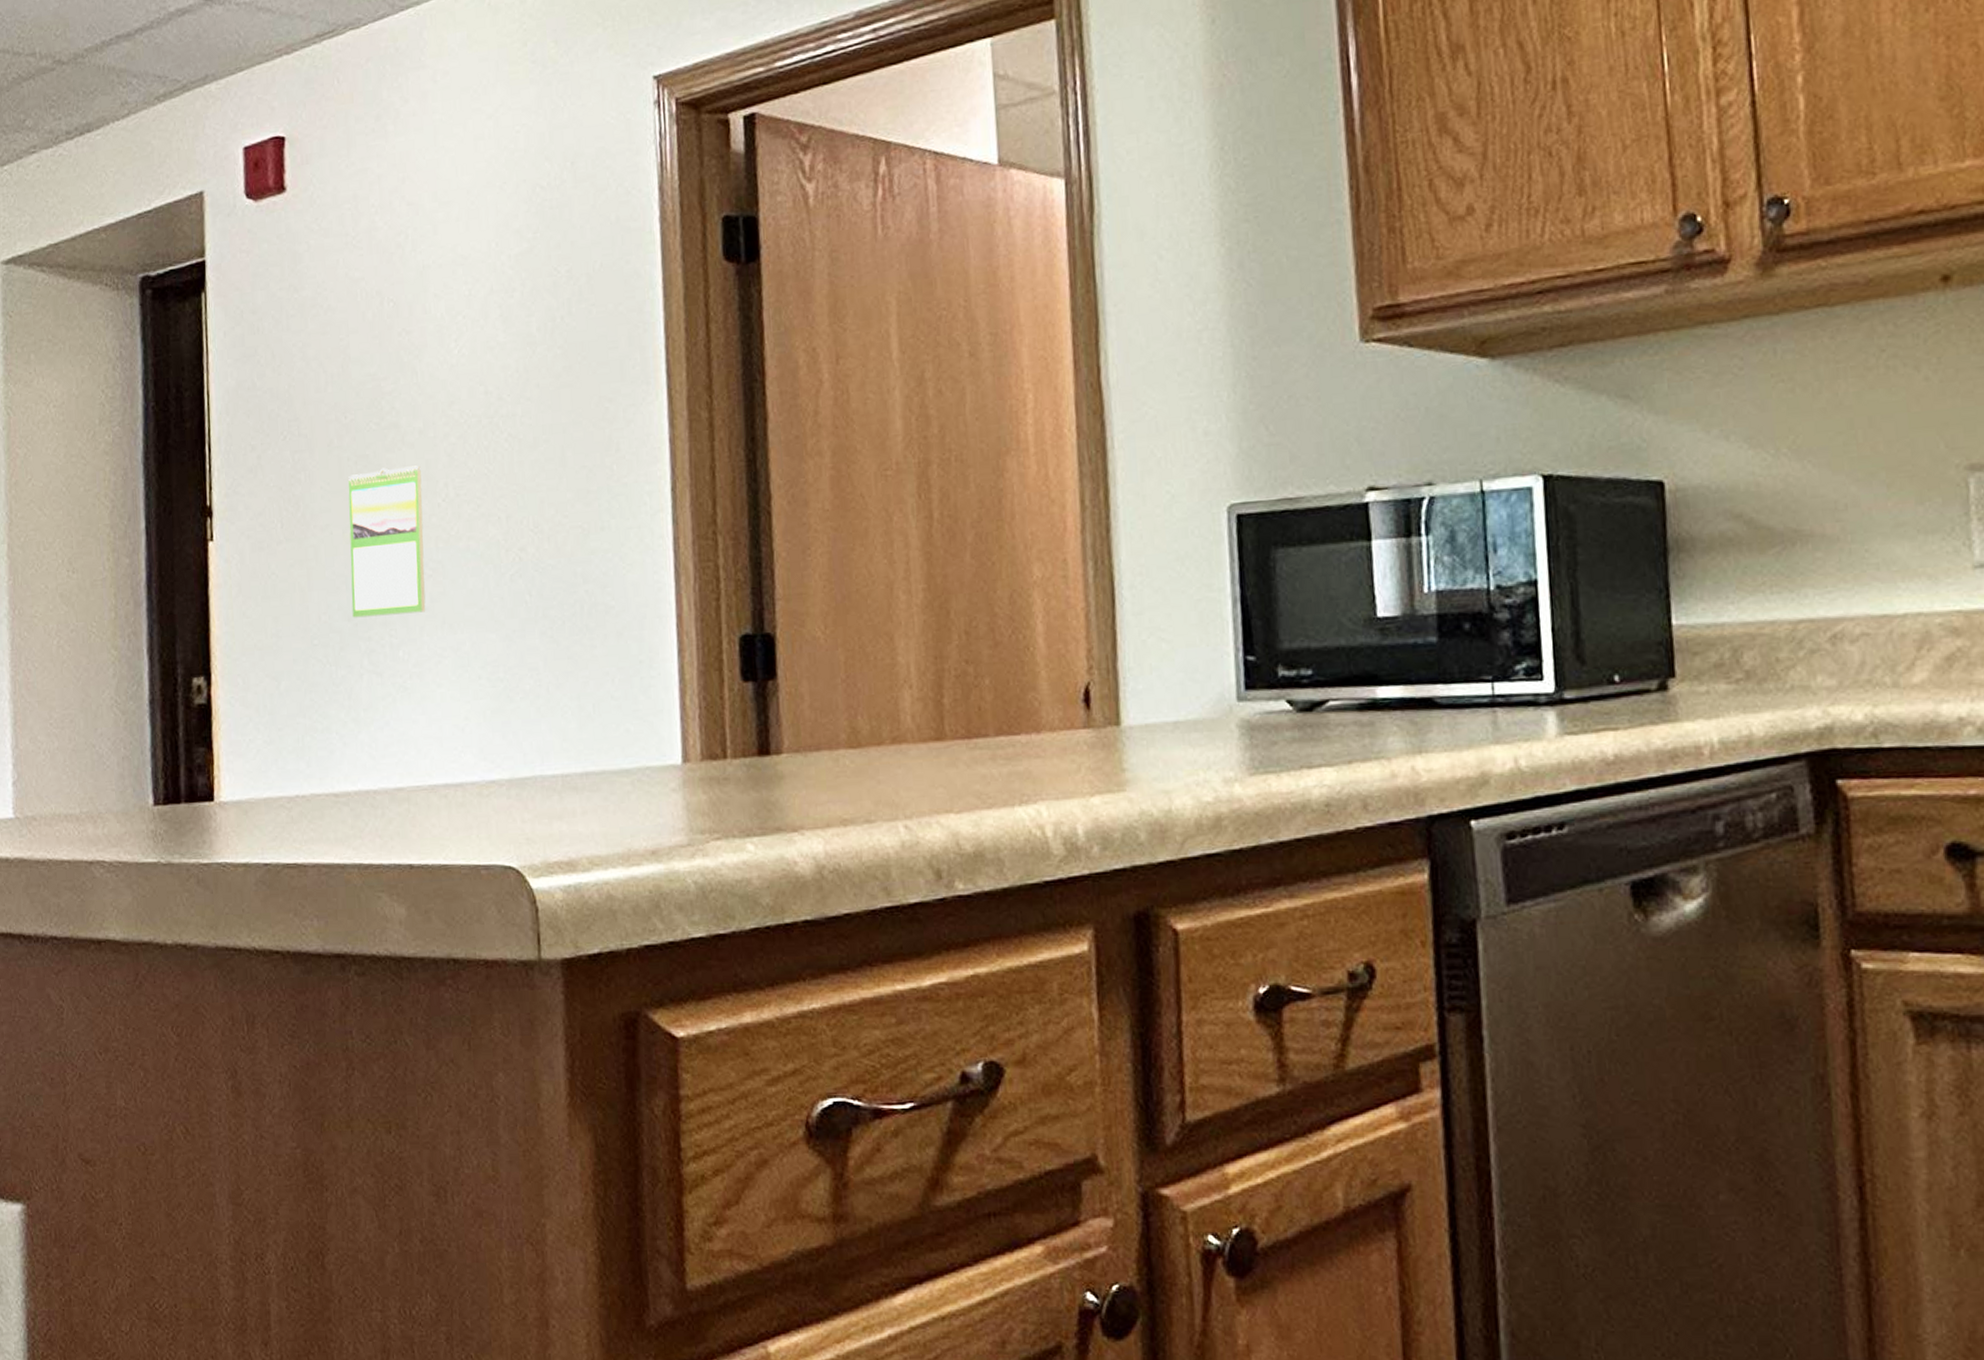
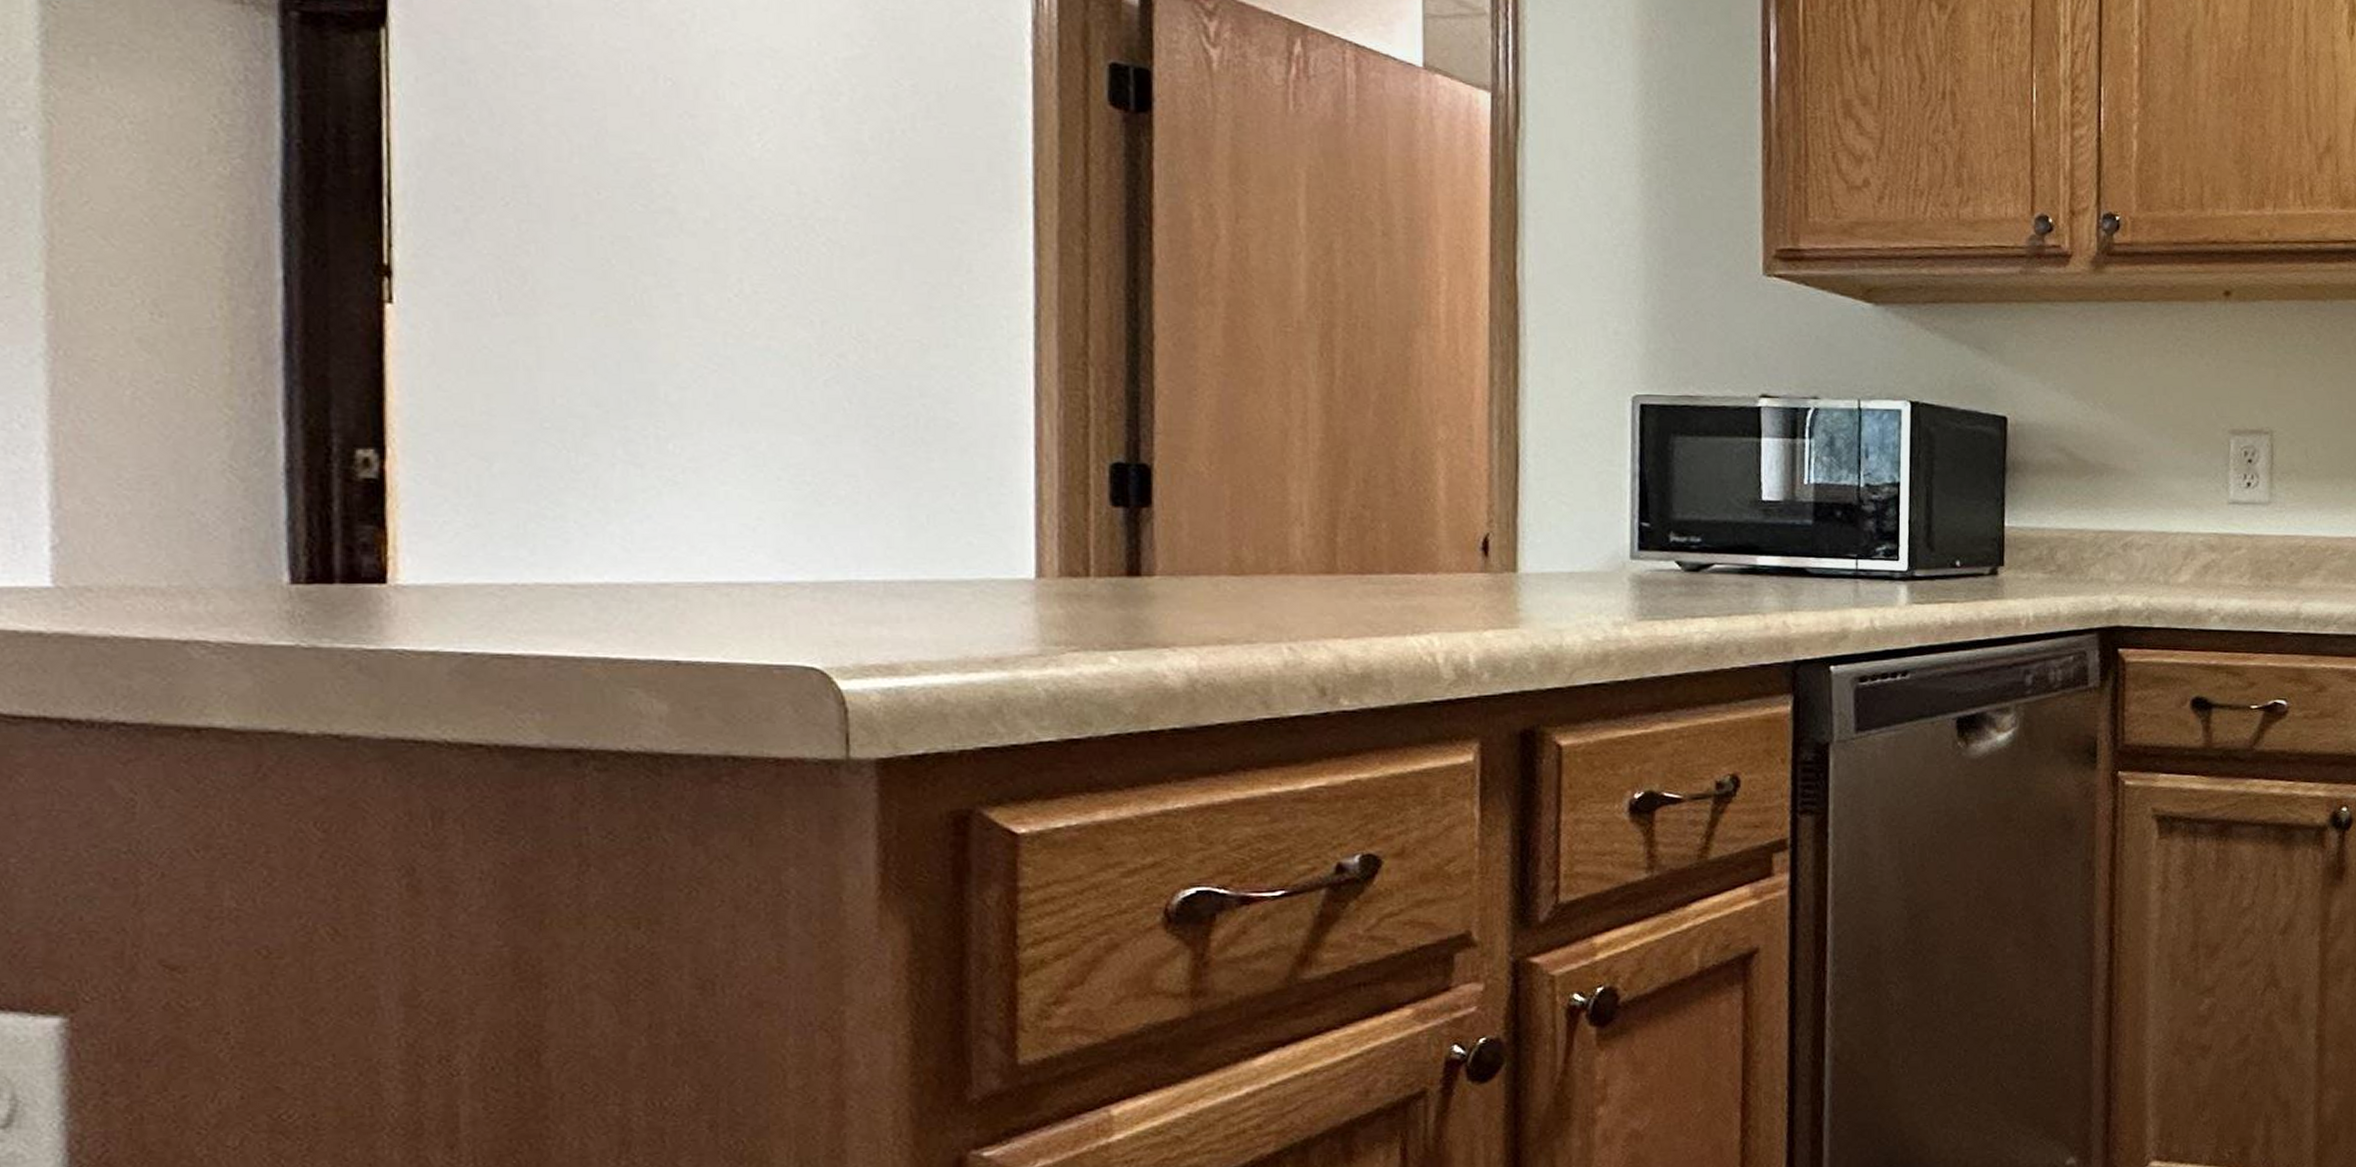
calendar: present [348,465,426,618] -> none [599,252,707,407]

